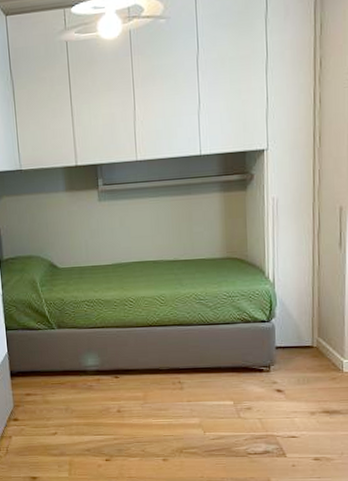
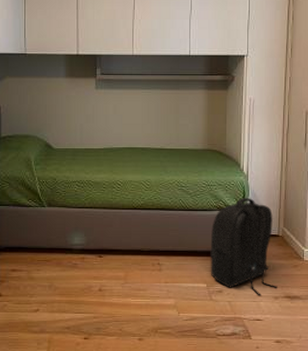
backpack: none [235,308,314,412] -> present [210,198,278,296]

